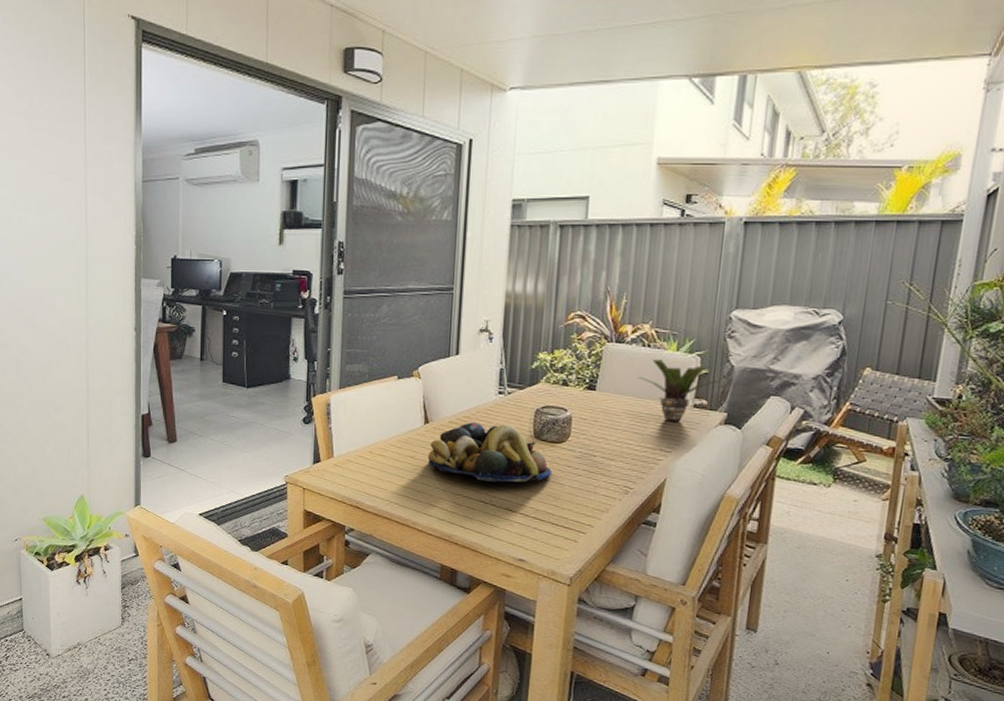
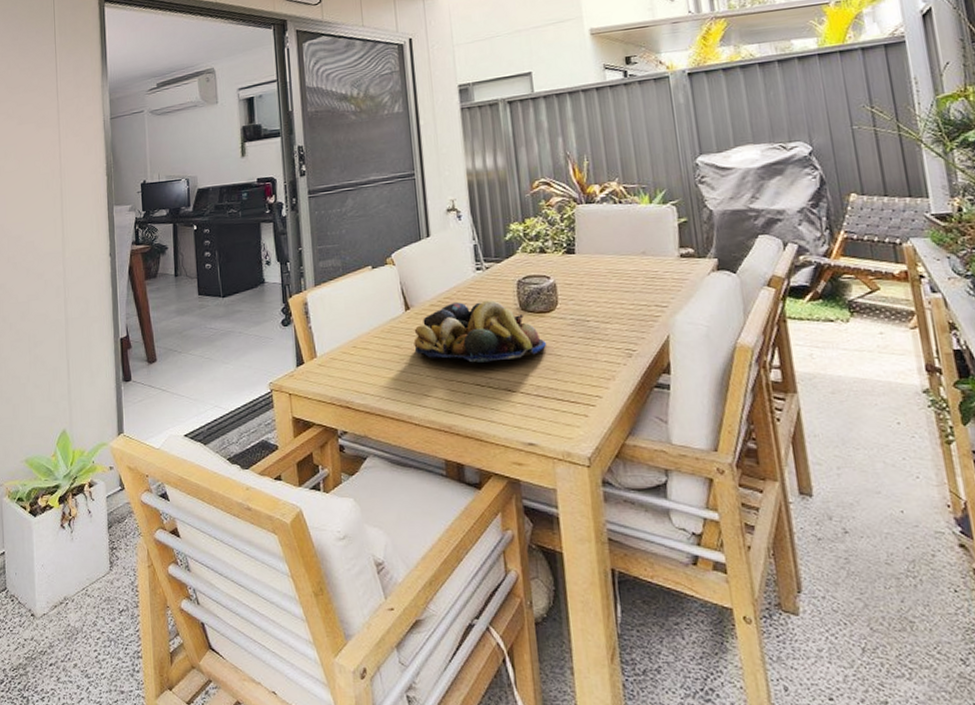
potted plant: present [637,359,720,422] -> none [615,214,702,275]

